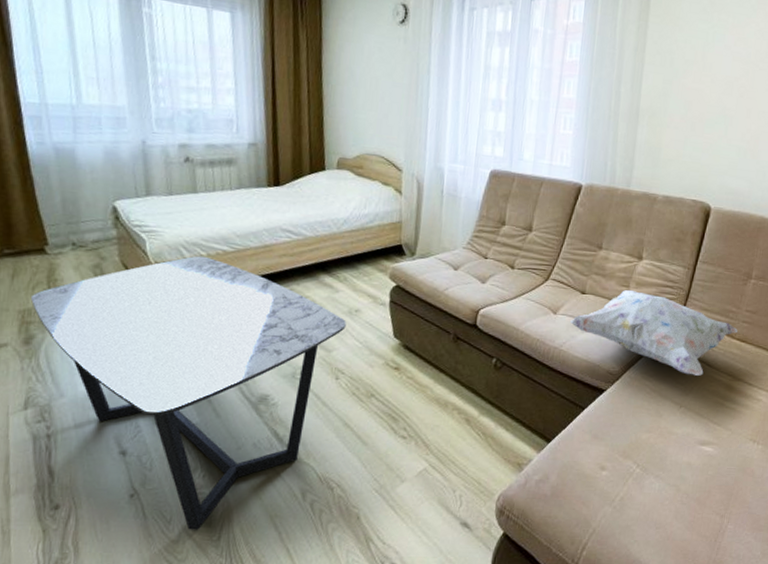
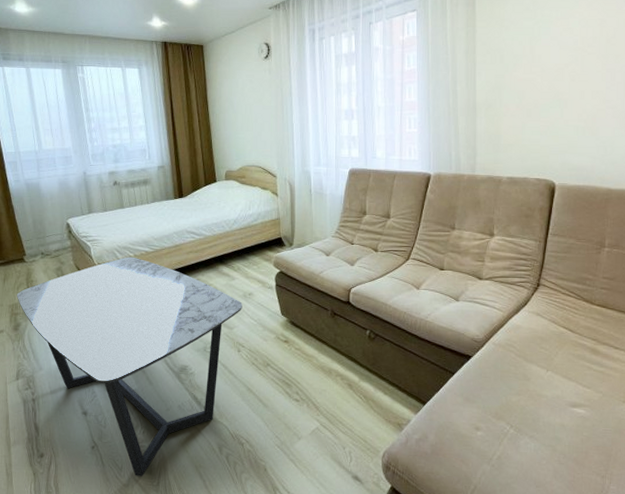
decorative pillow: present [570,289,738,376] -> none [433,264,596,341]

